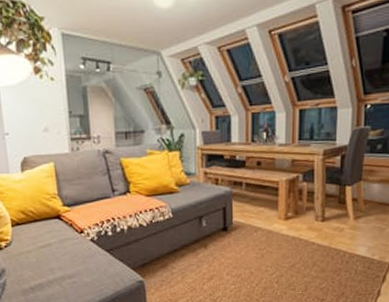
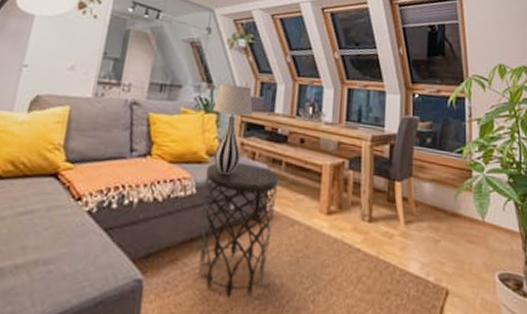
table lamp: none [175,122,211,199] -> present [213,83,253,175]
side table: none [178,188,240,286] -> present [198,163,278,297]

